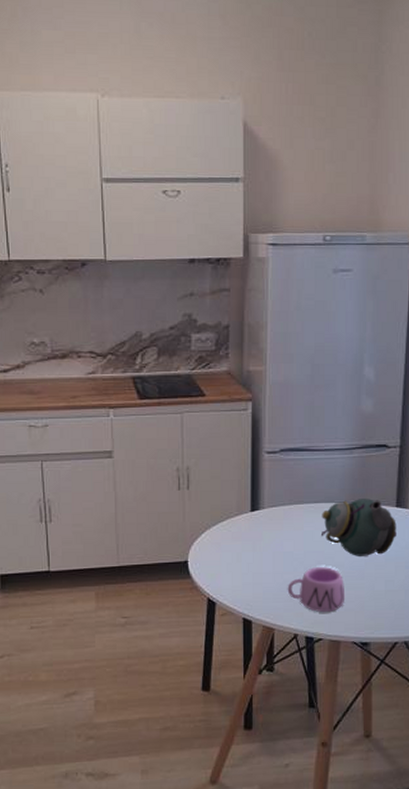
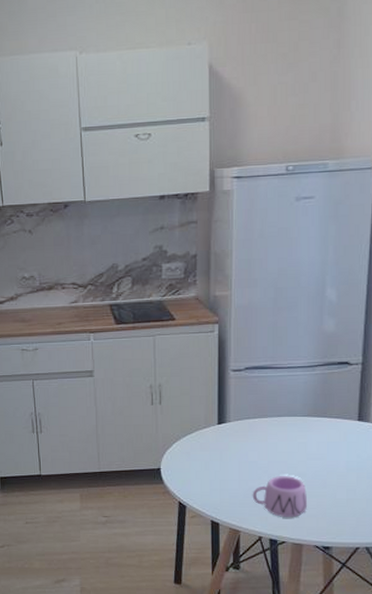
teapot: present [320,499,397,556] -> none [284,413,358,467]

